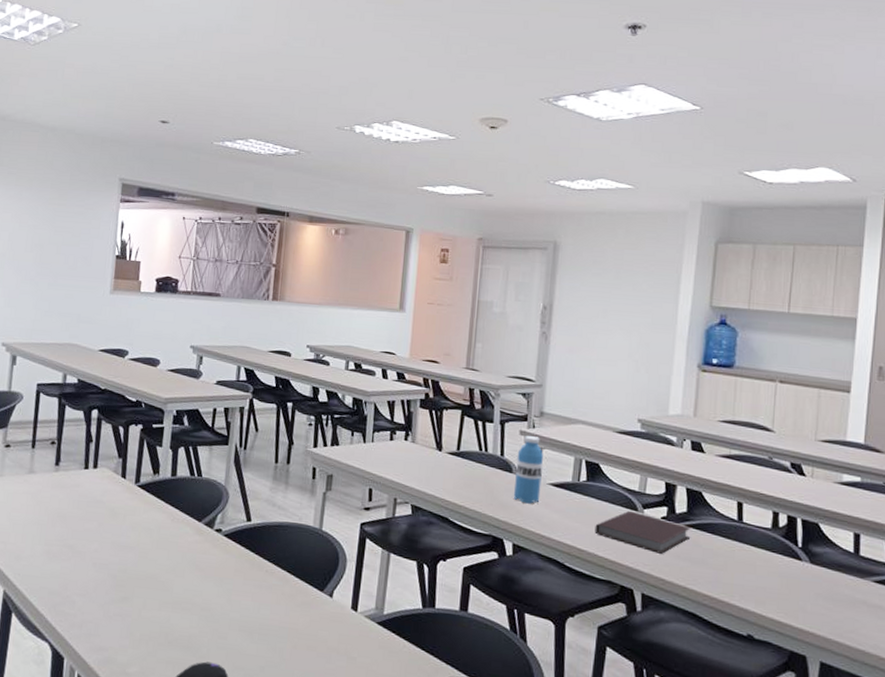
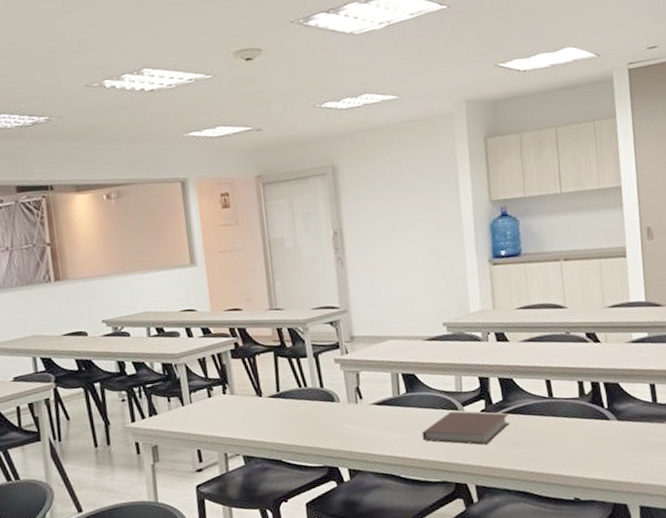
water bottle: present [514,436,543,504] -> none [336,361,366,428]

